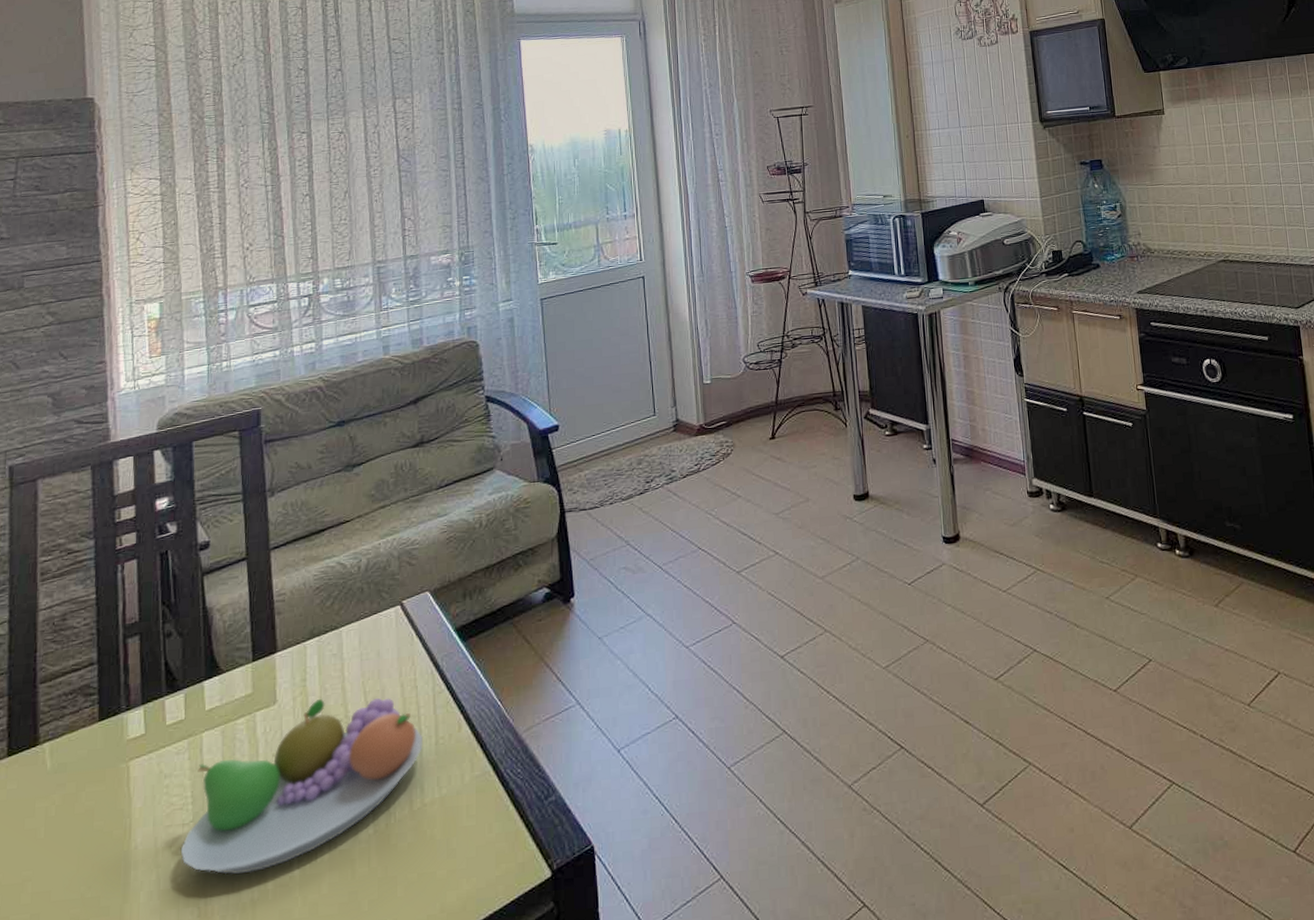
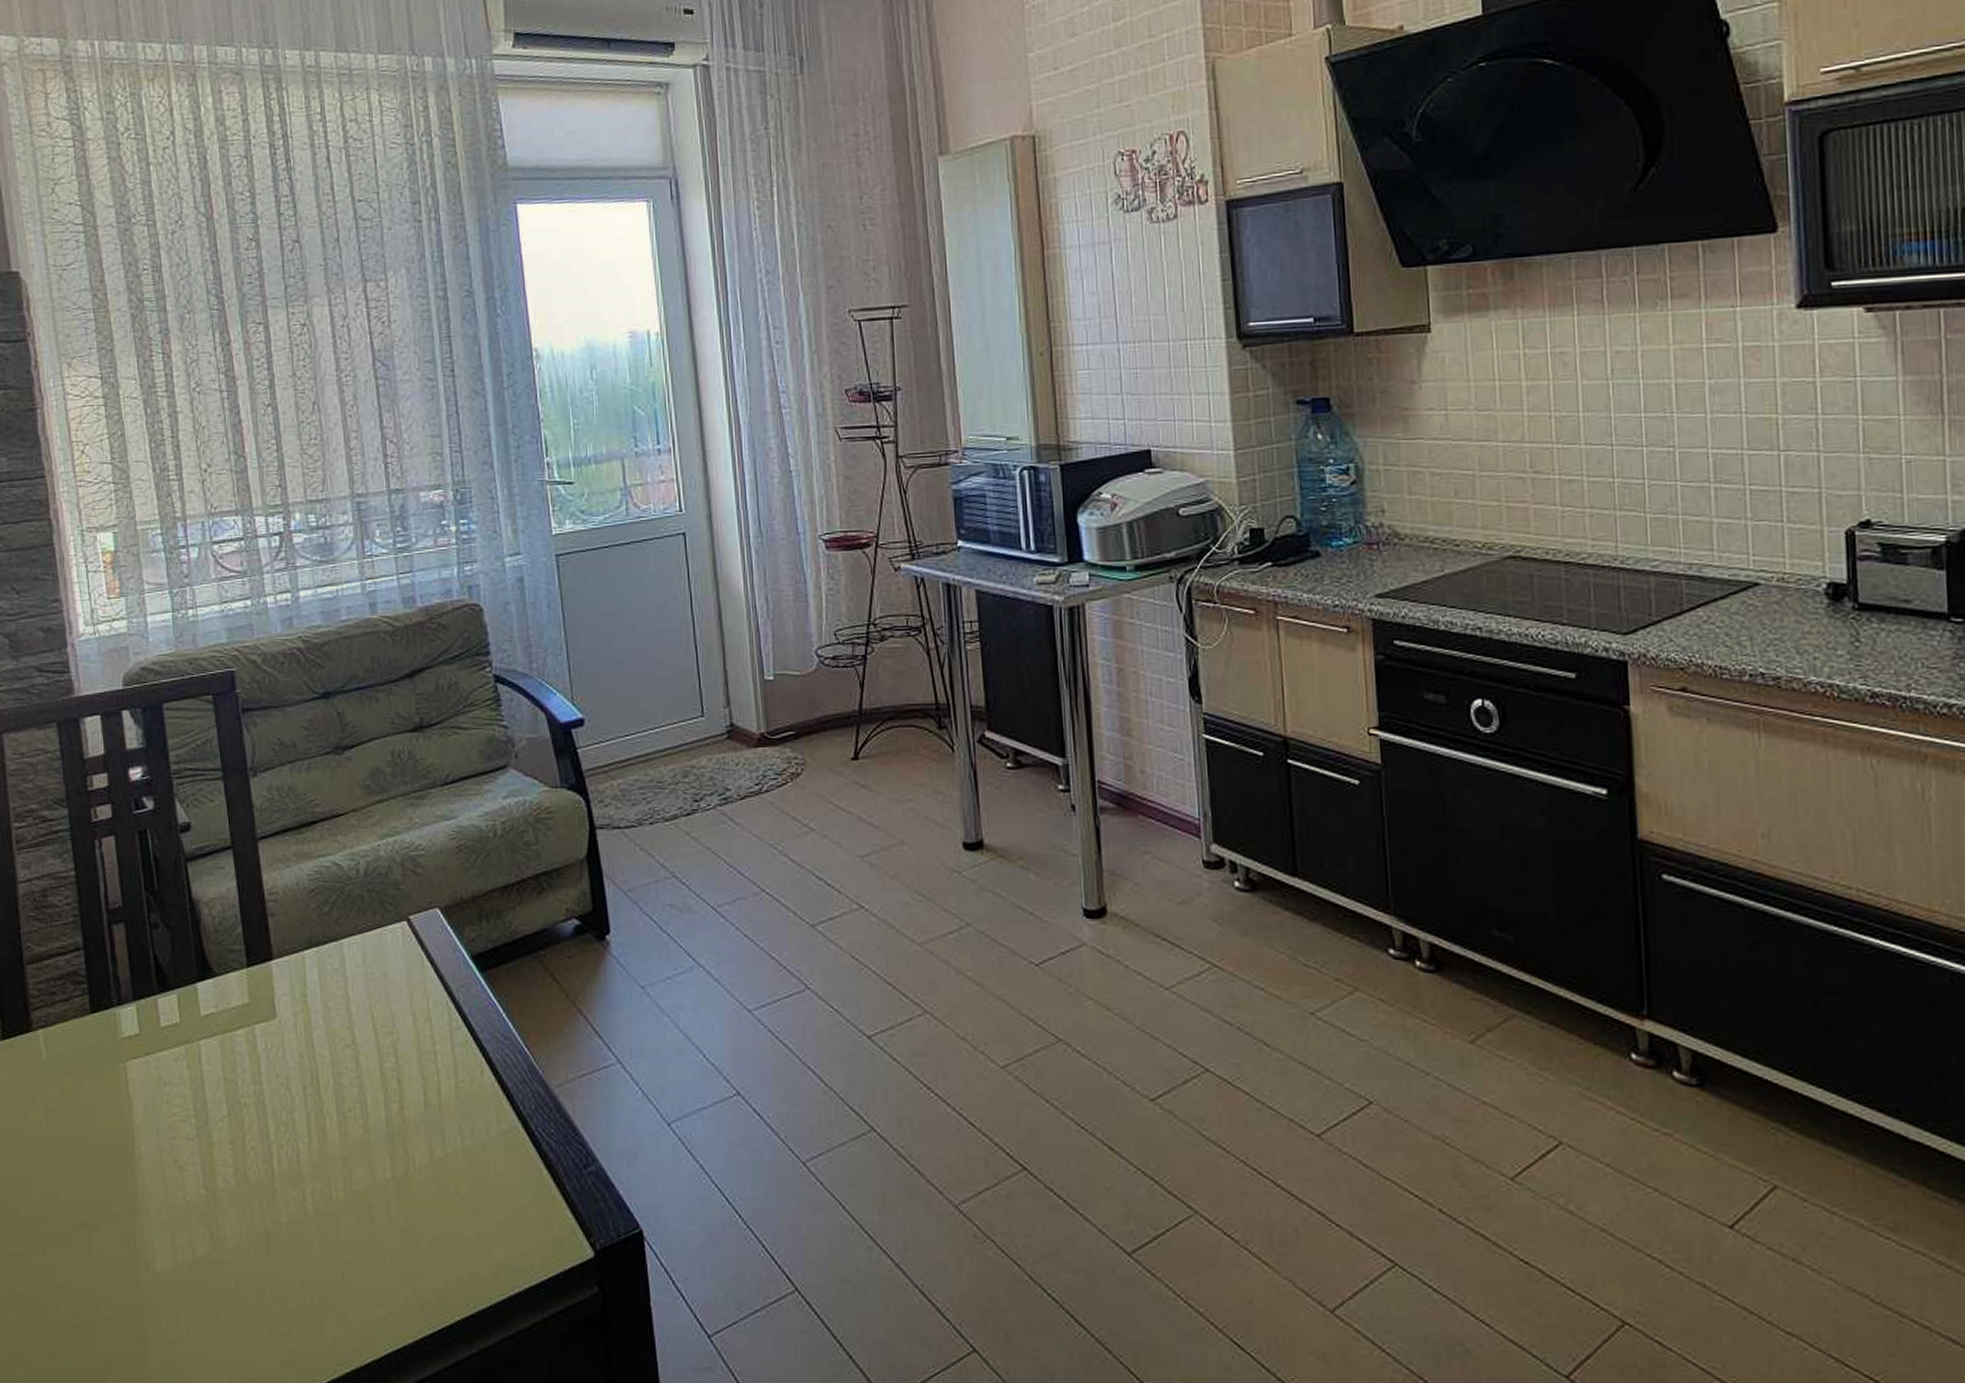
fruit bowl: present [180,697,422,875] -> none [186,1019,441,1202]

